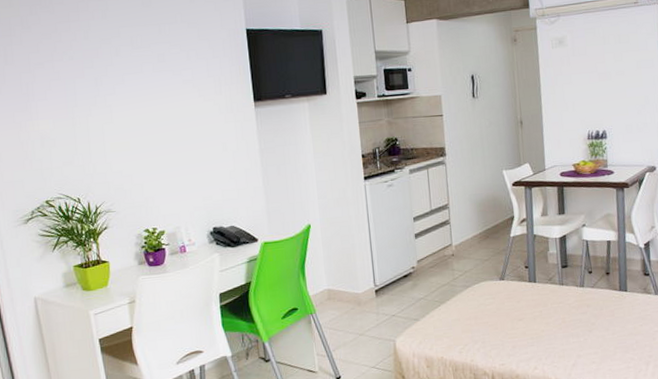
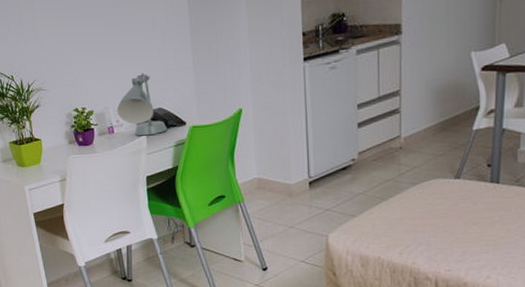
desk lamp: none [188,193,240,254] -> present [116,73,167,136]

